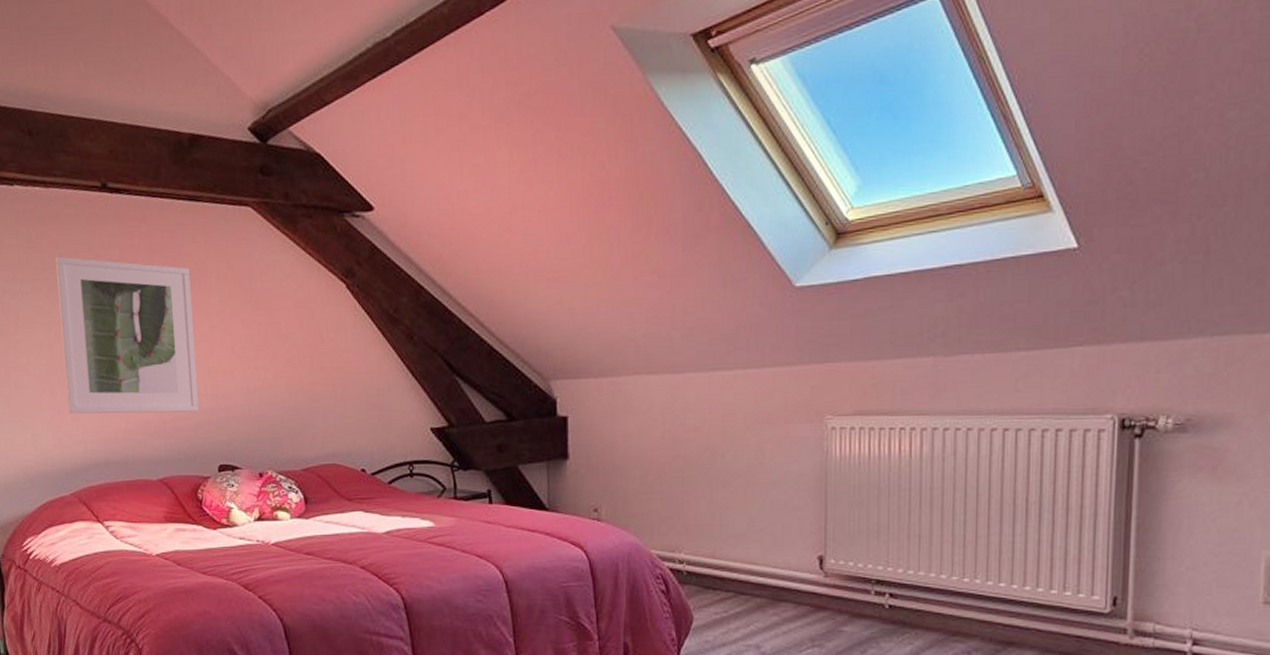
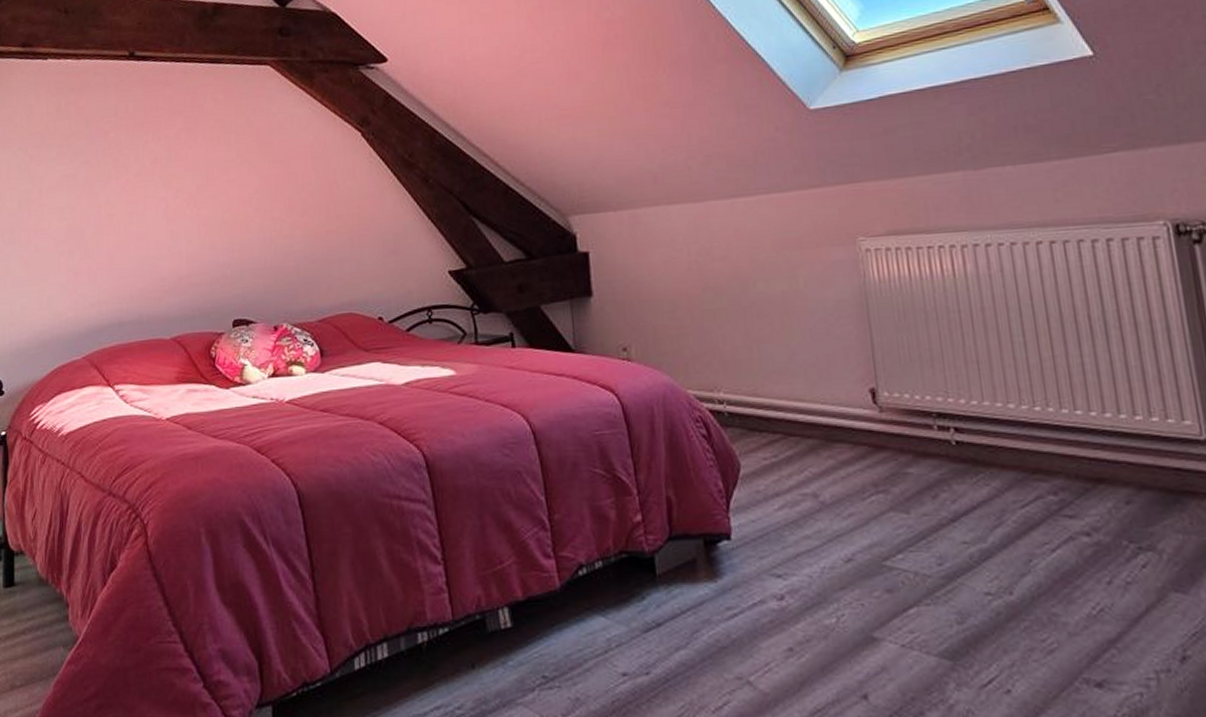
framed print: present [56,256,199,414] -> none [82,122,214,275]

